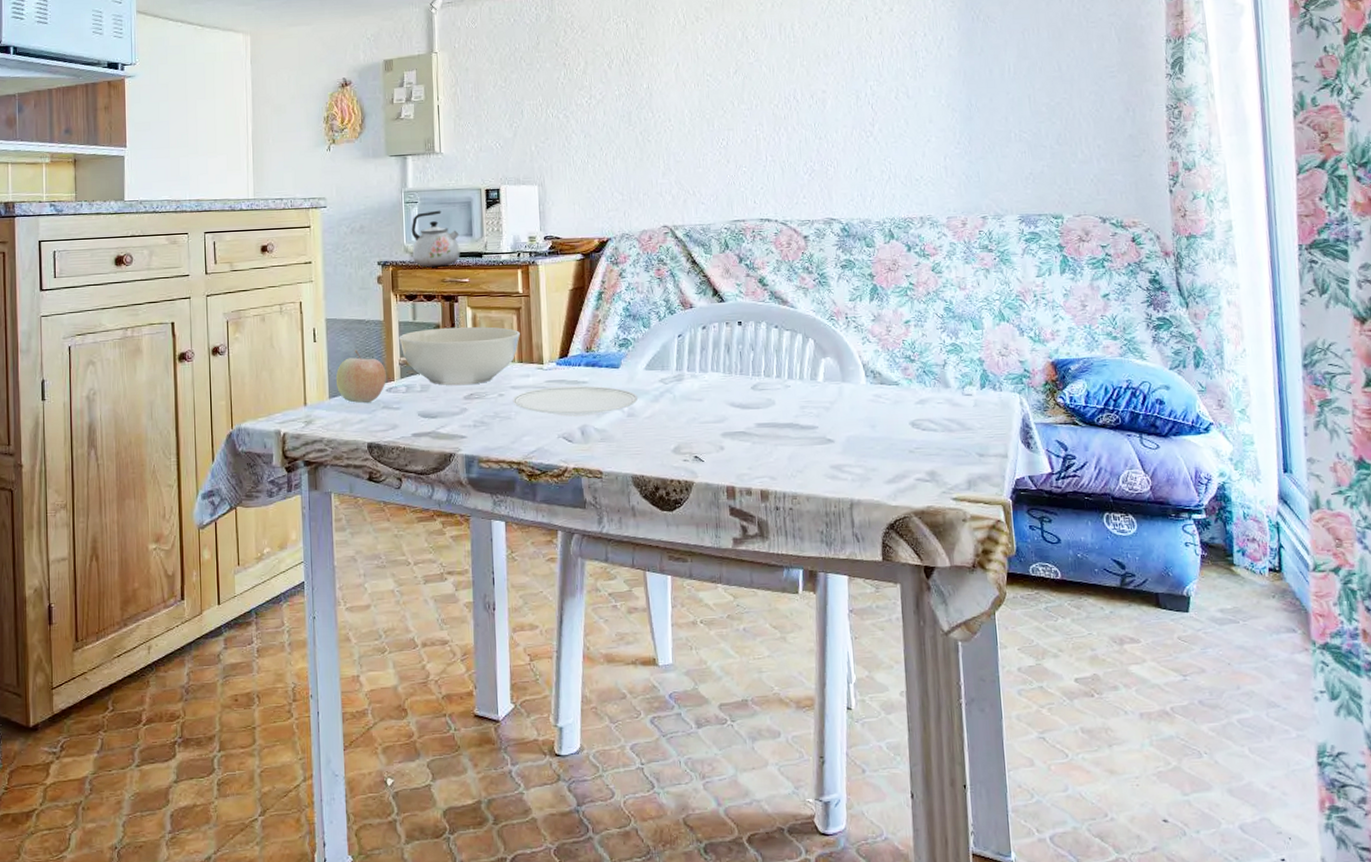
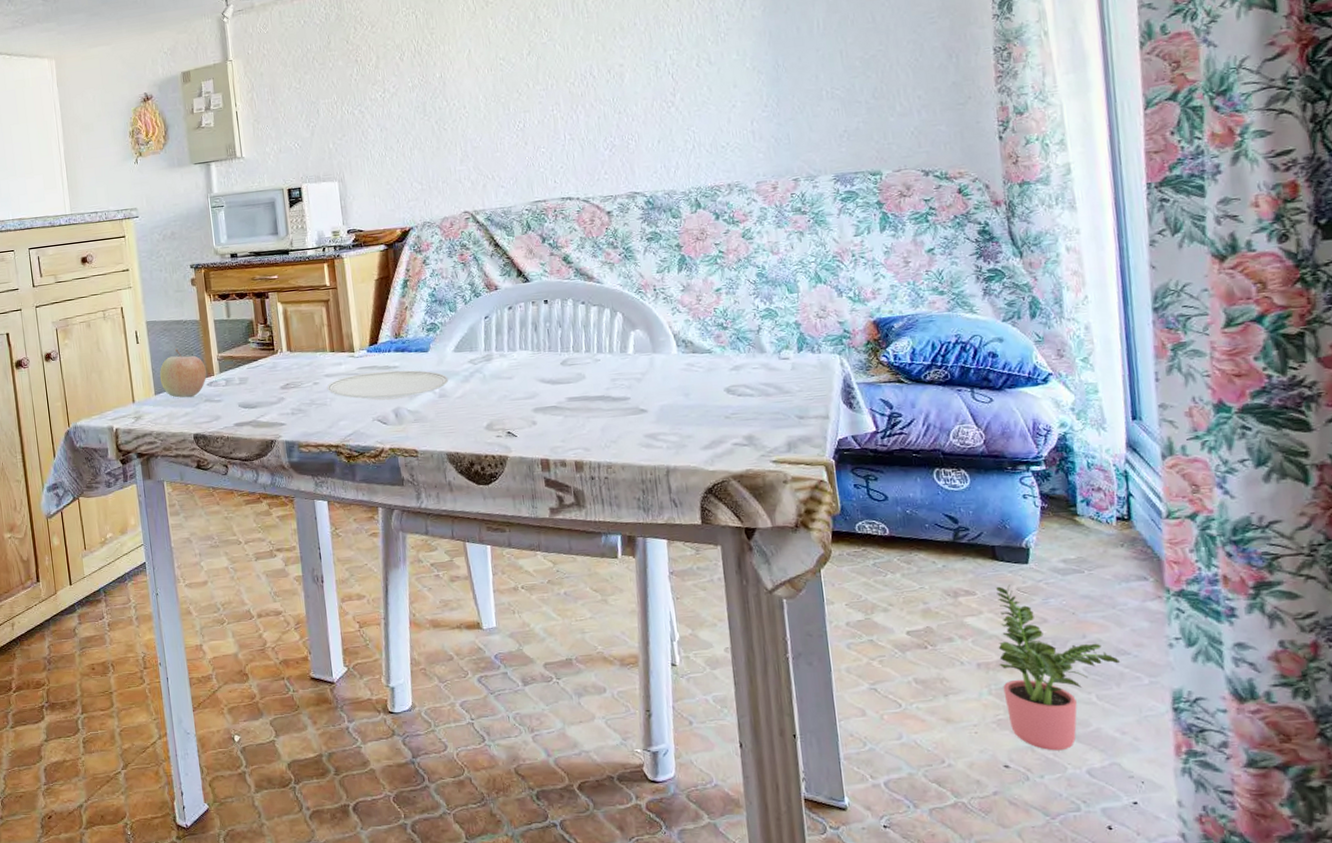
bowl: present [399,326,520,386] -> none [215,319,330,377]
kettle: present [411,210,460,268] -> none [219,212,268,268]
potted plant: none [1159,633,1271,805] -> present [996,584,1121,751]

